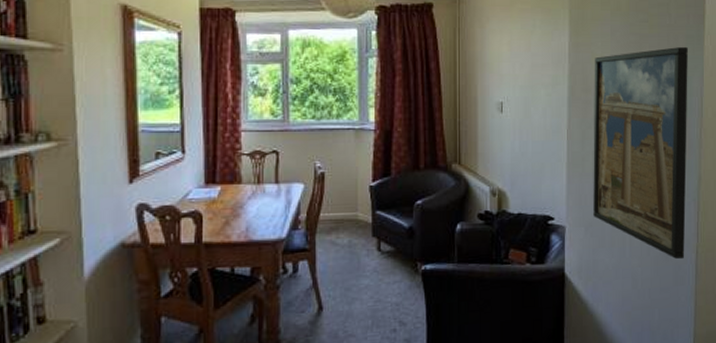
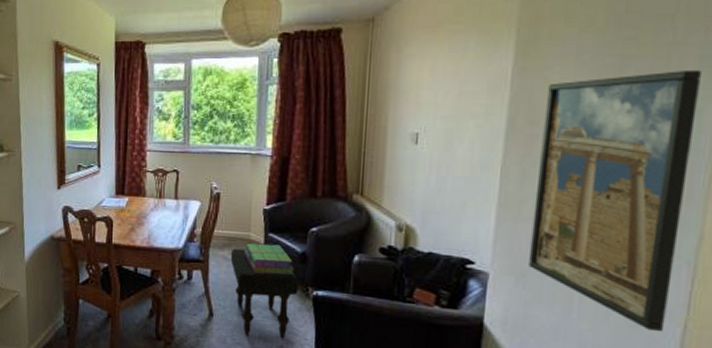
ottoman: none [338,230,408,324] -> present [230,248,299,339]
stack of books: none [351,222,402,255] -> present [243,243,294,275]

